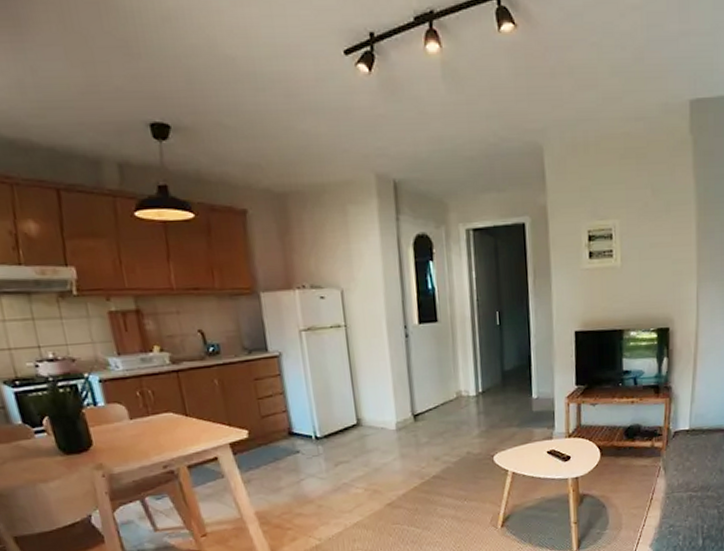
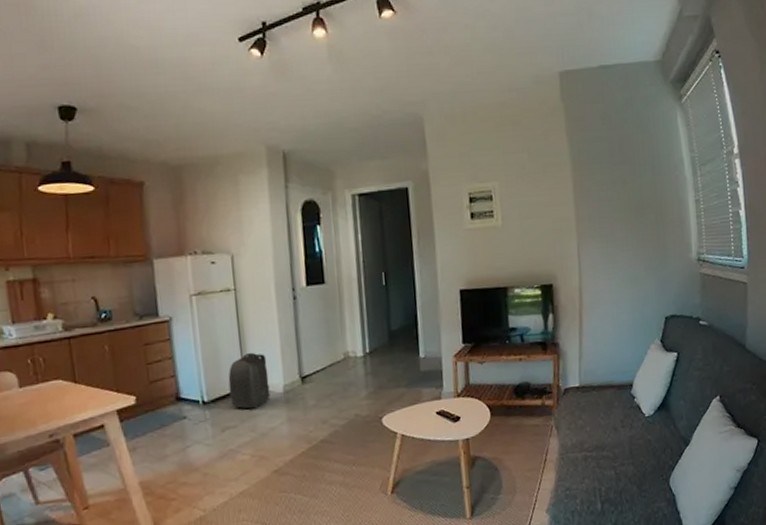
backpack: none [340,389,383,445] -> present [228,352,271,409]

